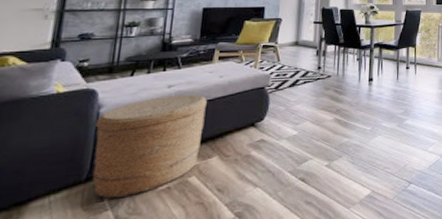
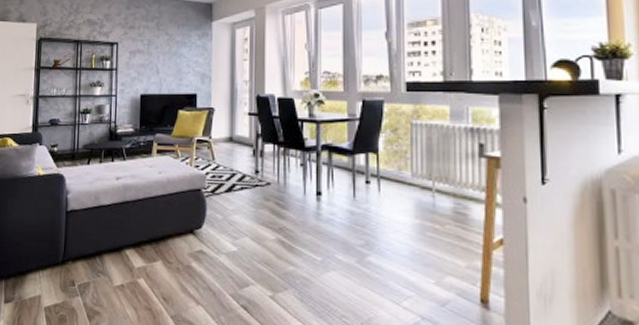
woven basket: present [92,94,207,199] -> none [66,188,149,287]

